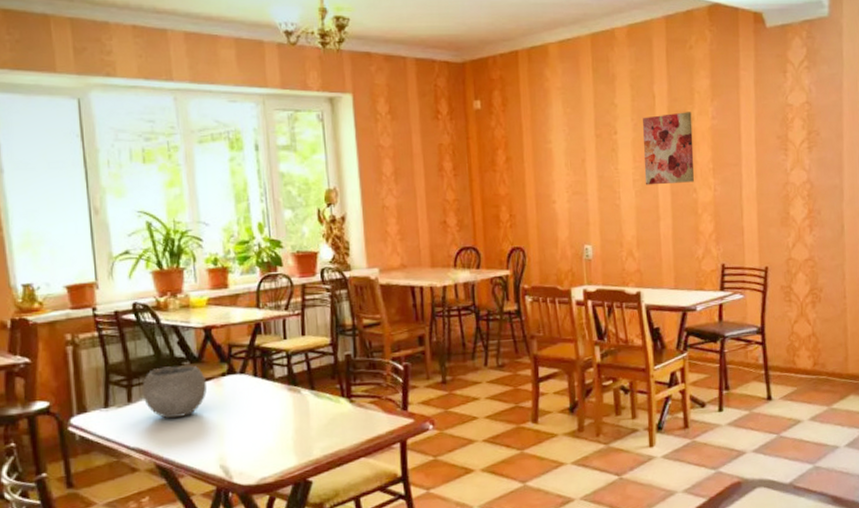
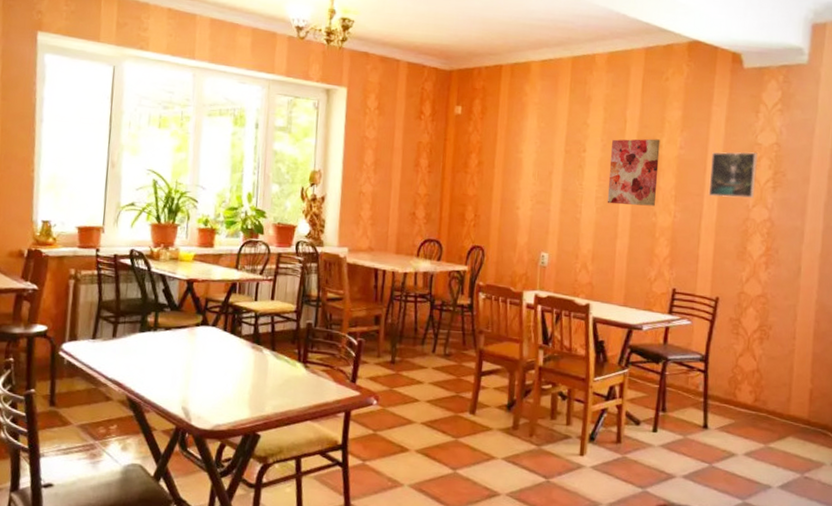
bowl: present [142,365,207,419] -> none [125,310,182,358]
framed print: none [745,114,792,165] -> present [708,152,758,198]

